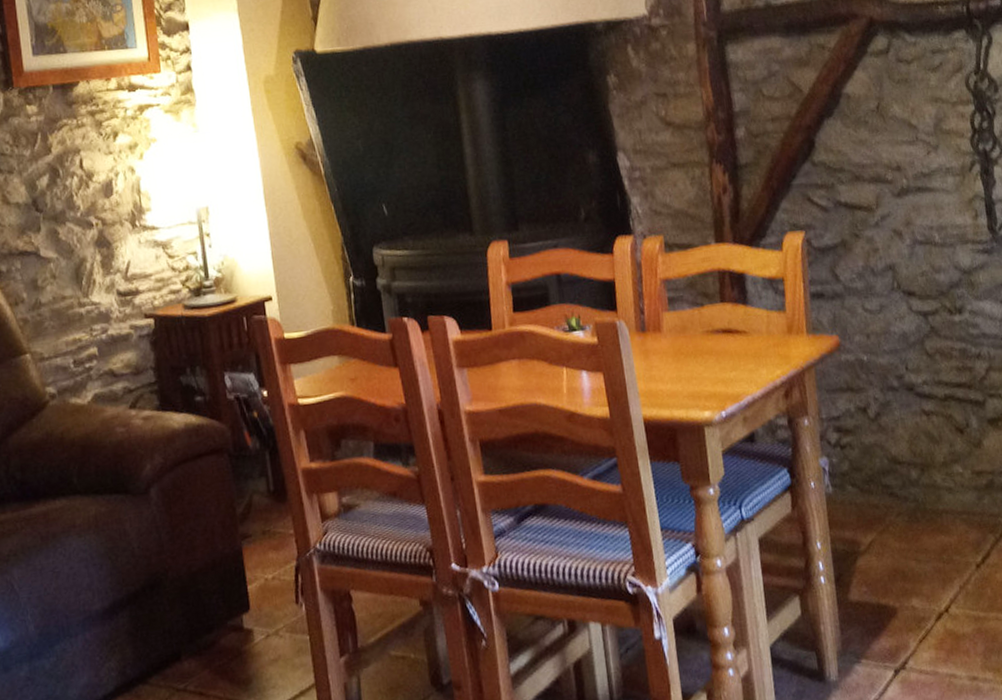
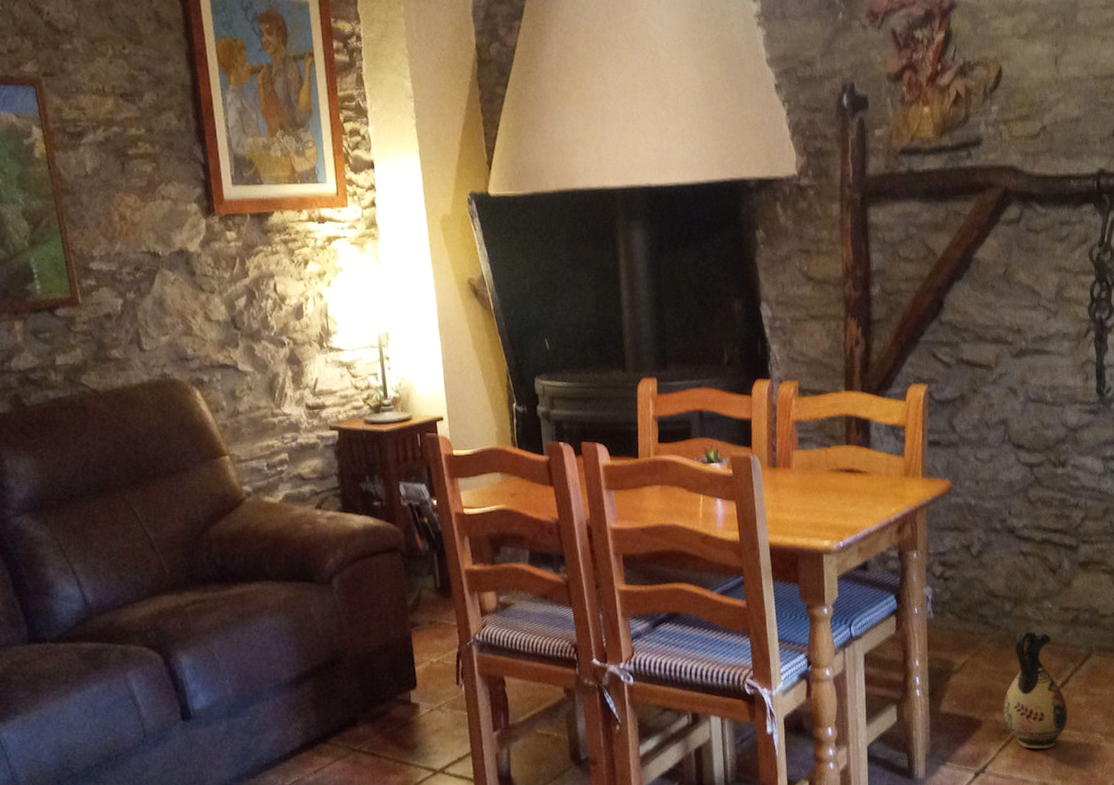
ceramic jug: none [919,500,993,638] -> present [1003,631,1068,749]

